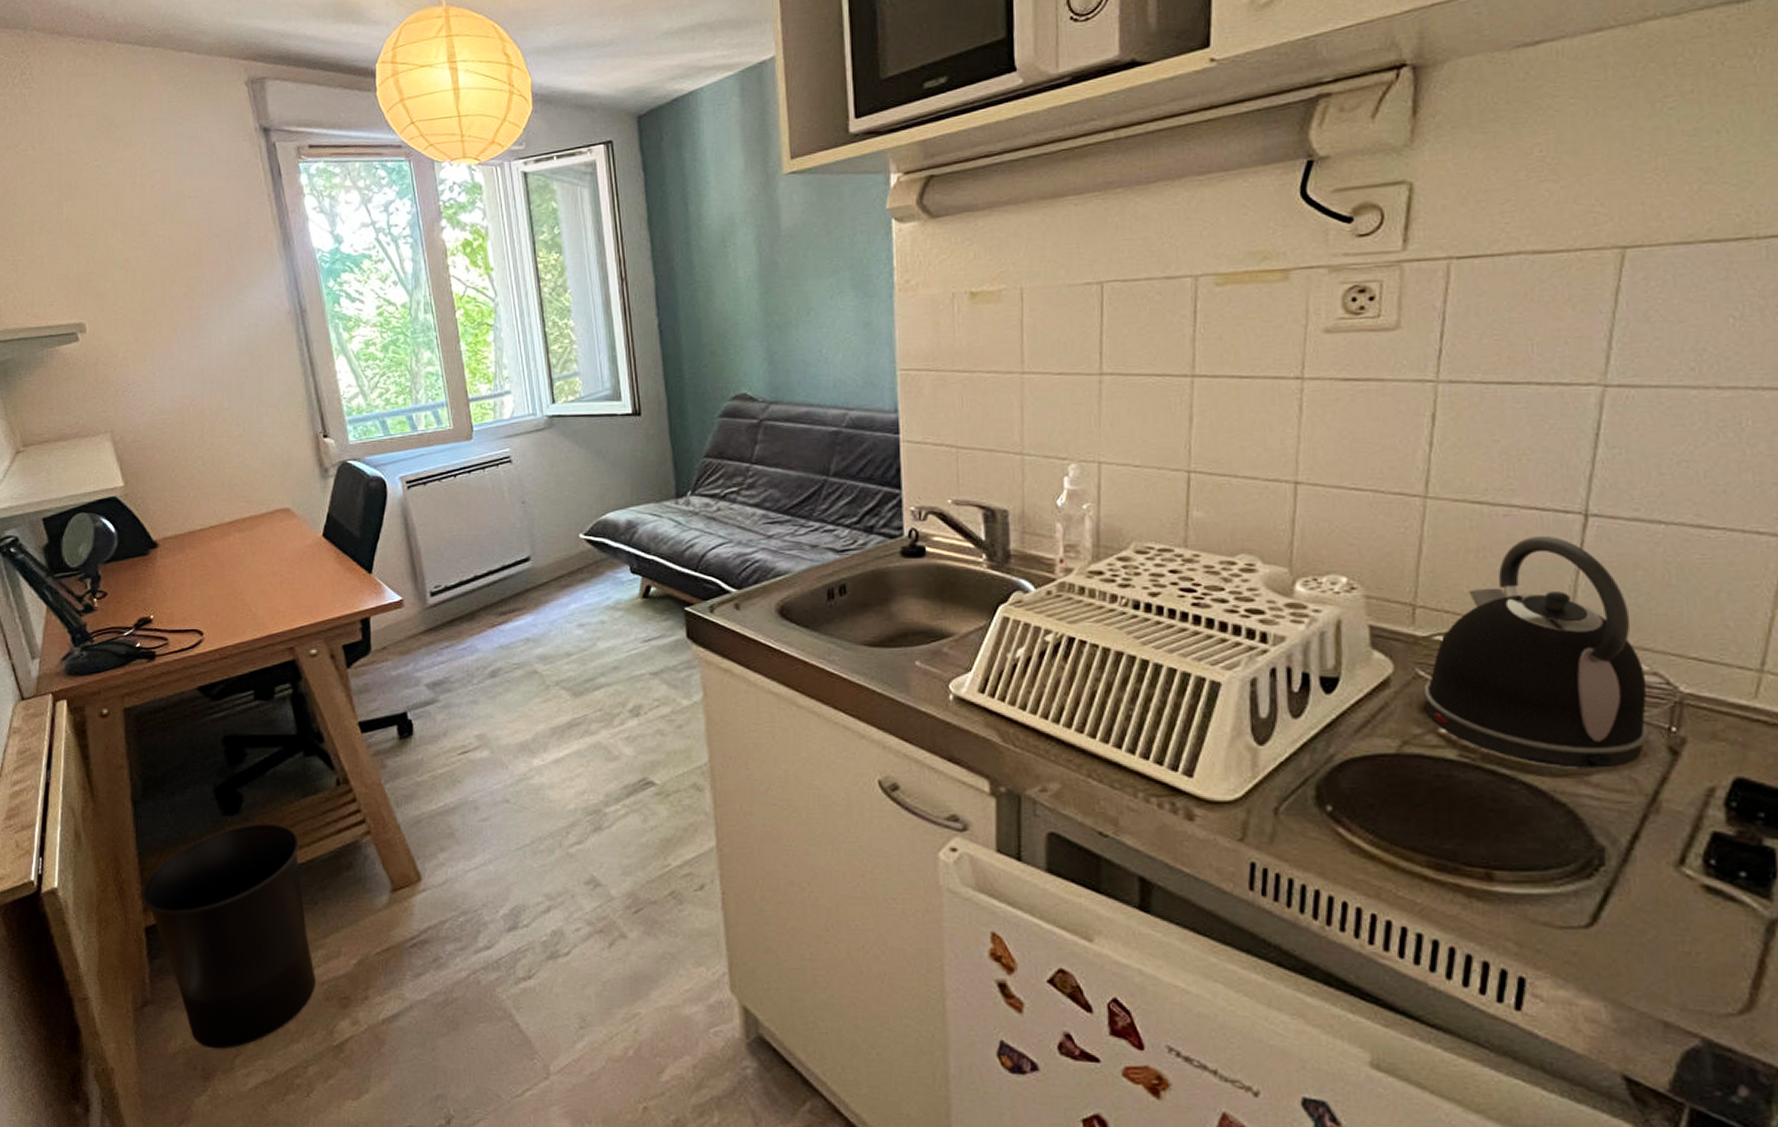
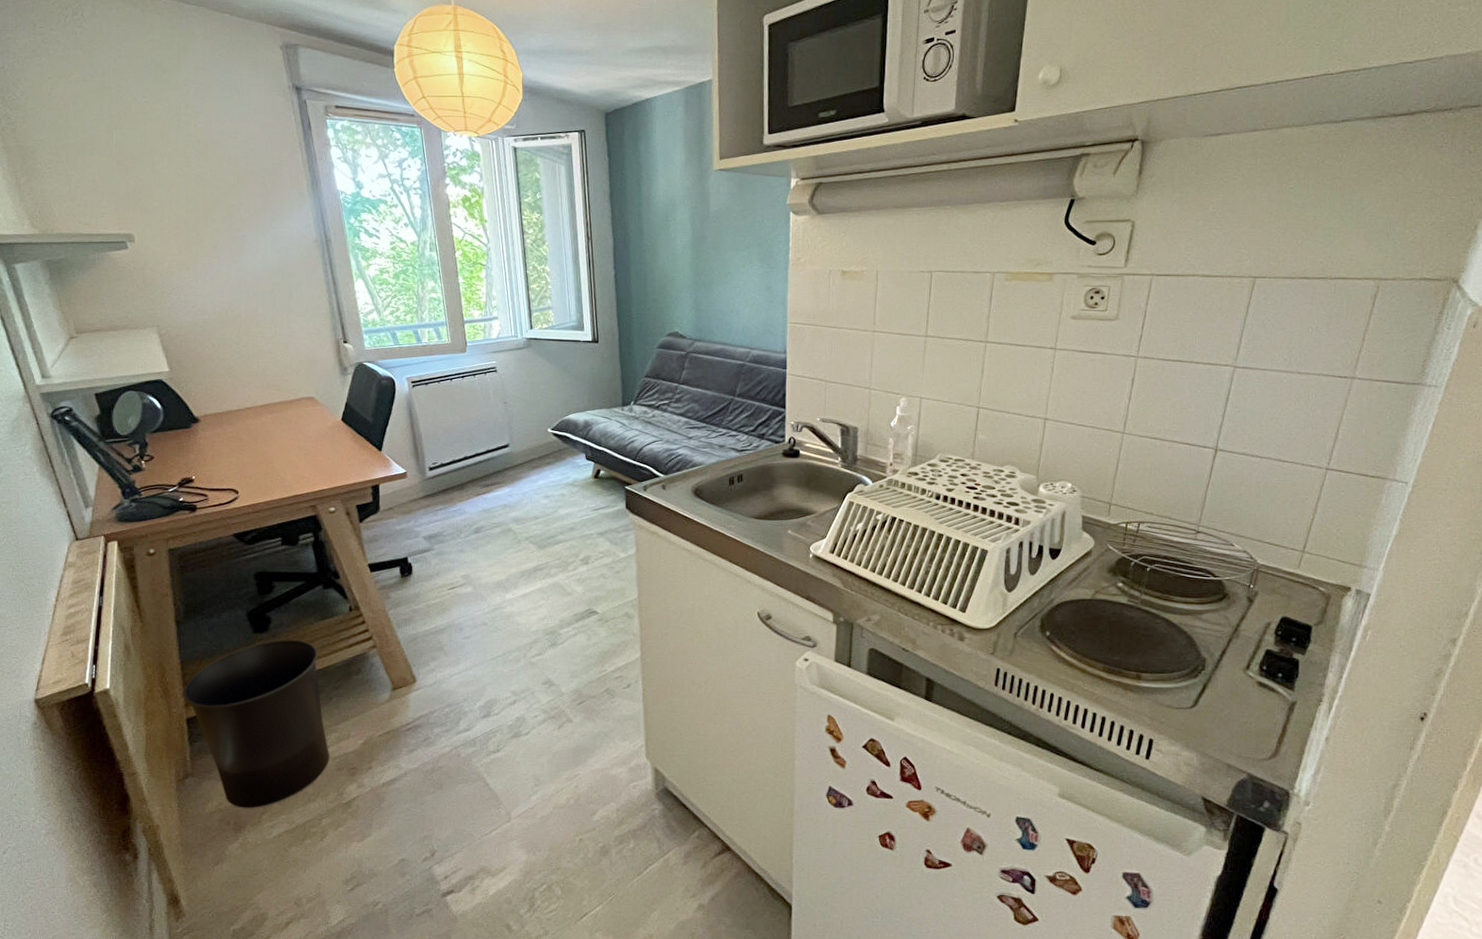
kettle: present [1423,535,1650,768] -> none [1111,461,1240,610]

